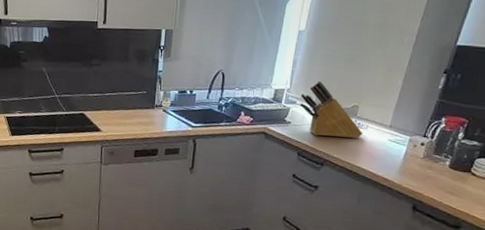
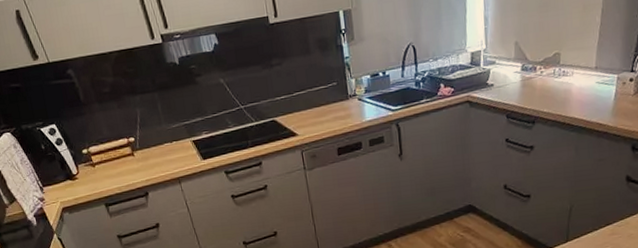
knife block: present [300,81,363,139] -> none [498,34,570,94]

